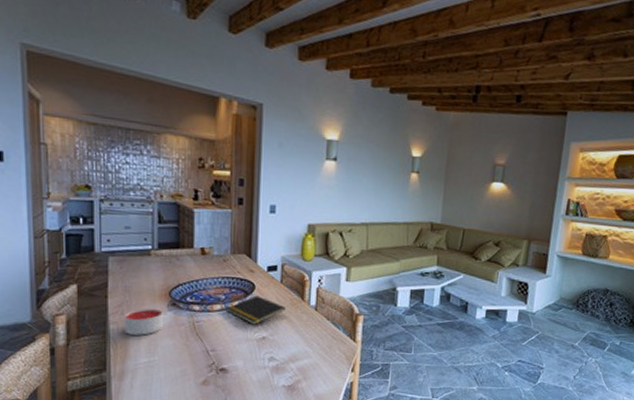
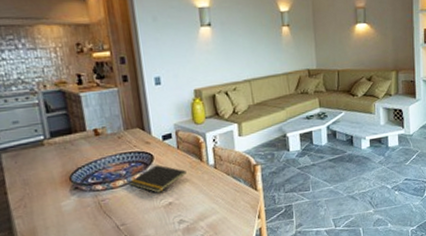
candle: present [124,309,163,335] -> none [27,196,69,226]

